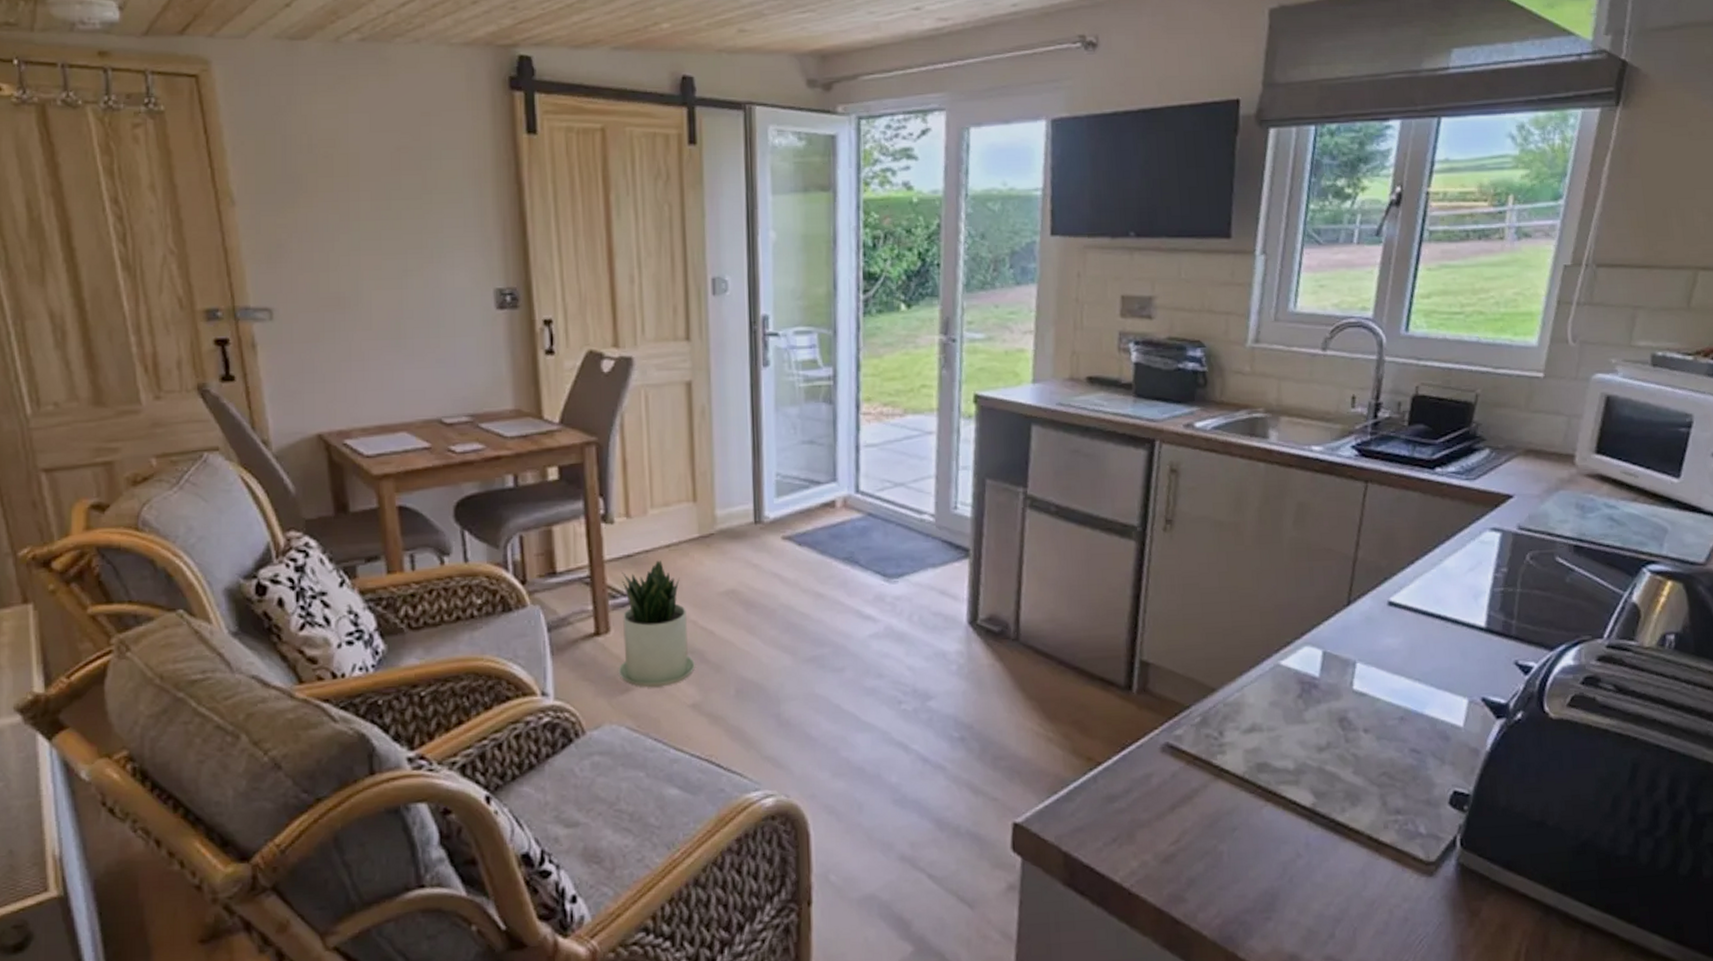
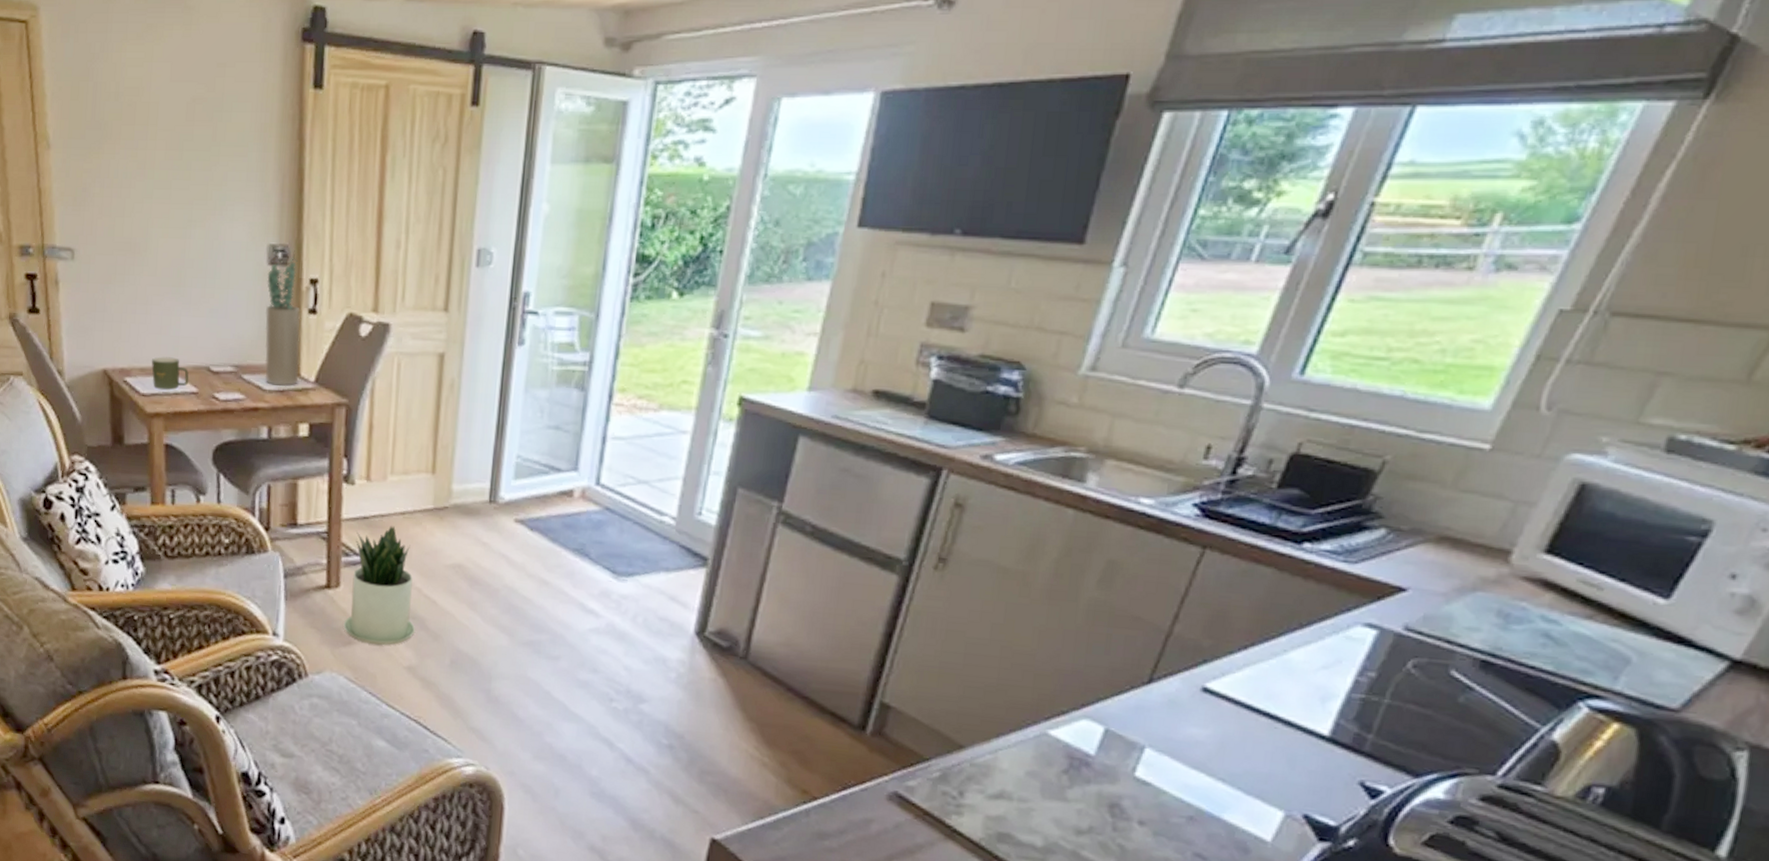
mug: none [375,413,420,450] -> present [151,357,189,391]
vase: none [497,293,542,432] -> present [264,250,301,387]

